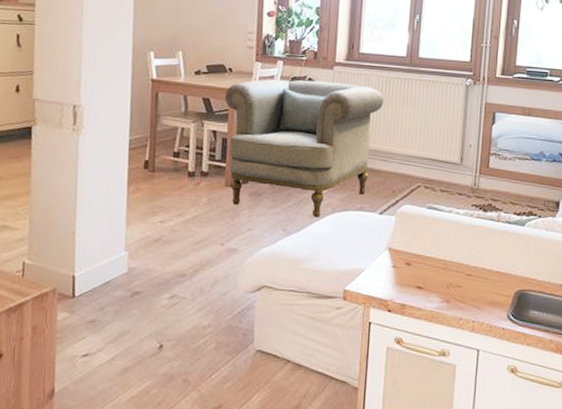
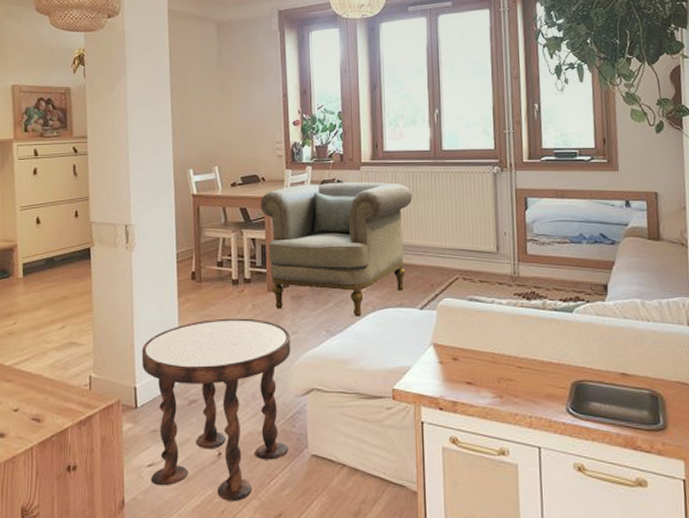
side table: none [82,211,246,393] -> present [141,318,291,501]

